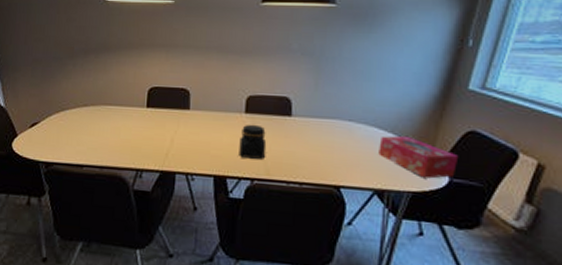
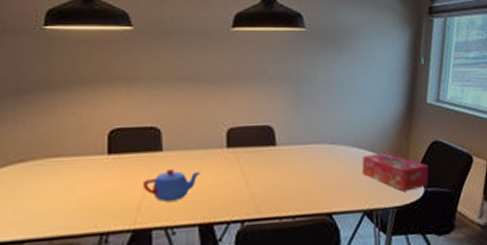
teapot: none [171,126,221,153] -> present [142,169,202,202]
jar: present [239,124,267,160] -> none [224,159,255,199]

